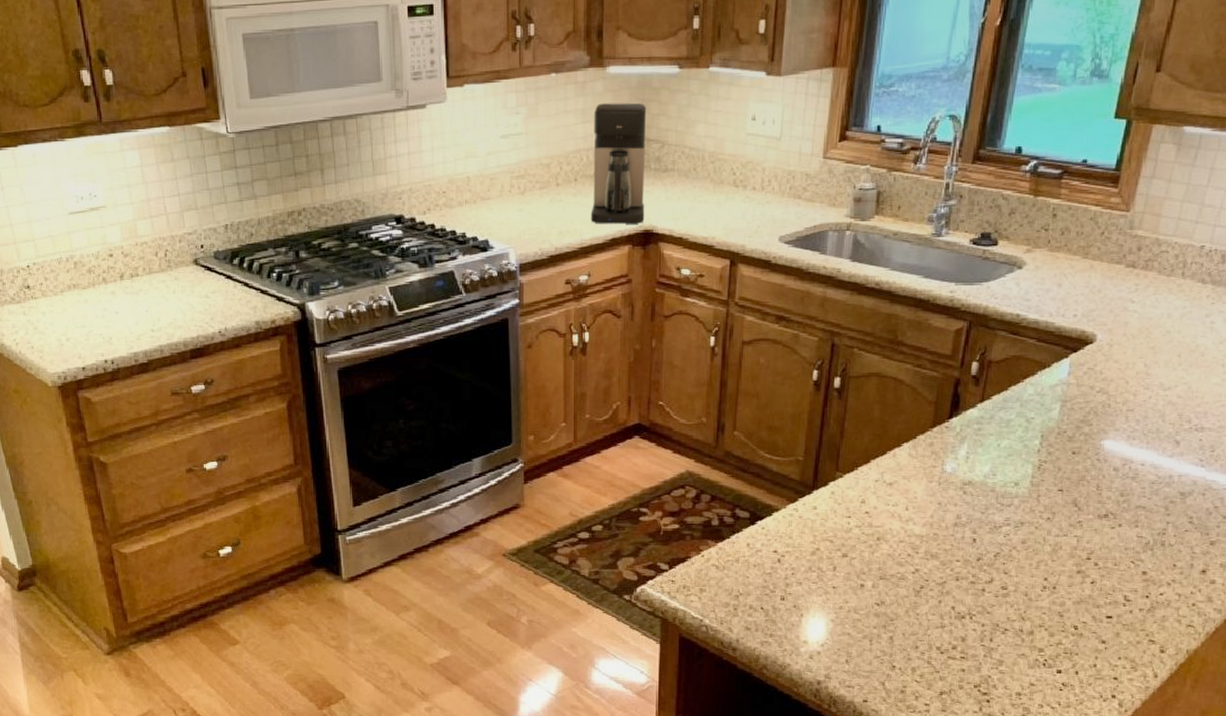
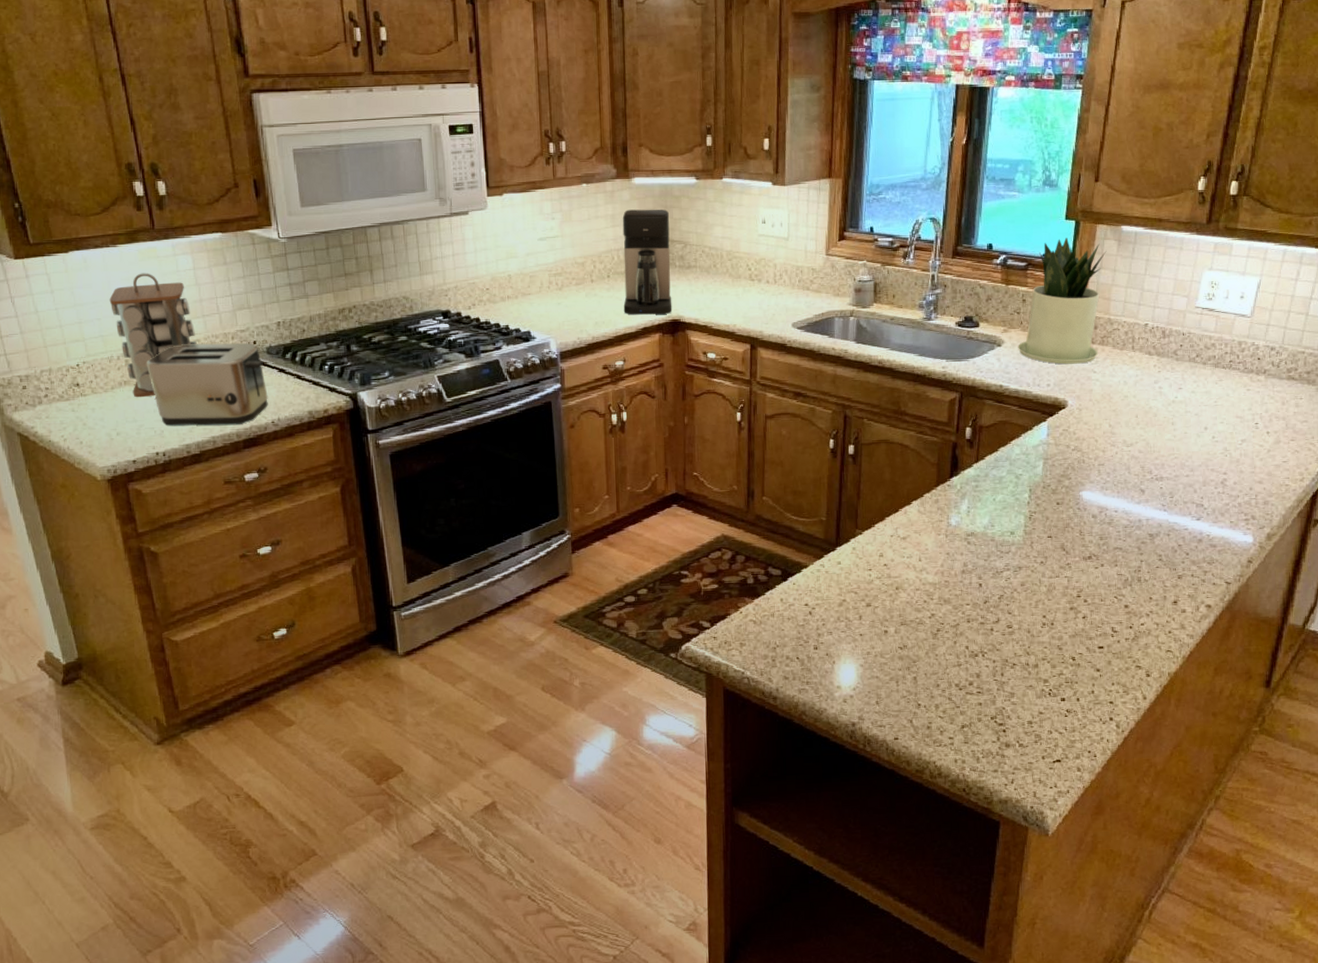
spice rack: none [58,169,144,302] -> present [109,273,197,398]
toaster: none [95,246,215,333] -> present [147,343,268,426]
planter: none [1042,140,1162,292] -> present [1018,238,1107,365]

